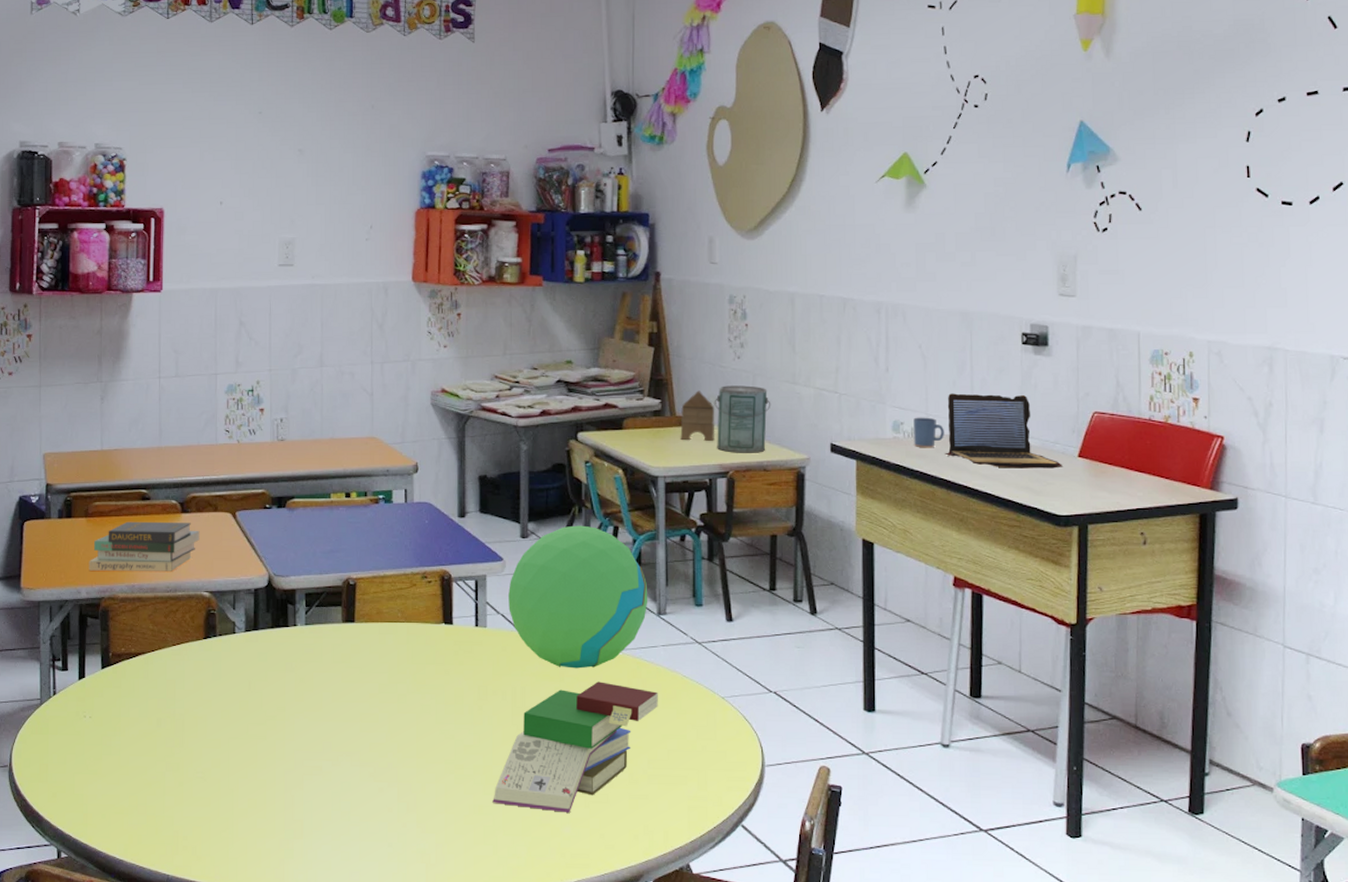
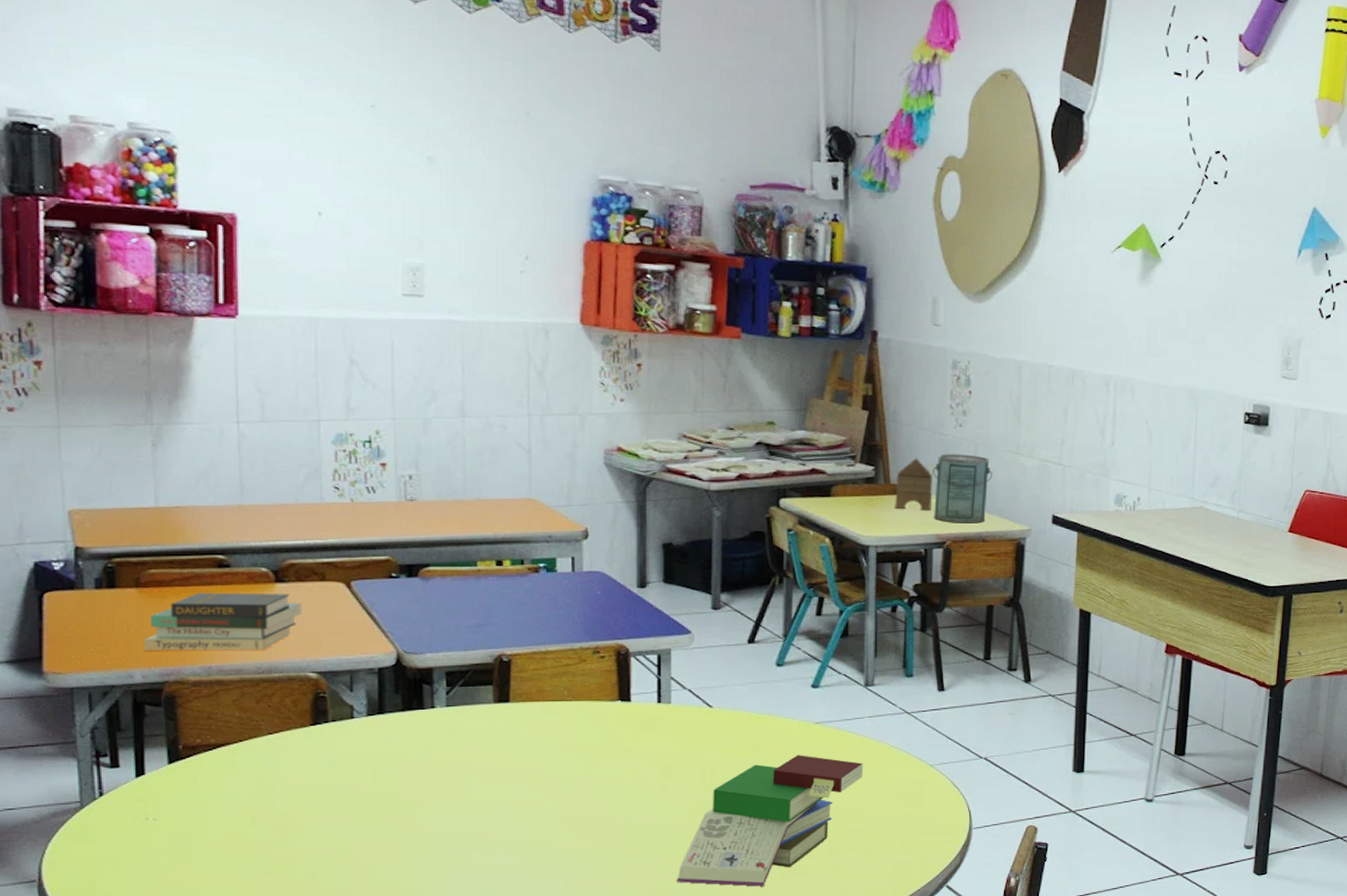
ball: present [508,525,648,669] -> none [697,596,855,743]
mug: present [913,417,944,448] -> none [1135,491,1165,522]
laptop: present [945,393,1062,469] -> none [1164,469,1274,543]

